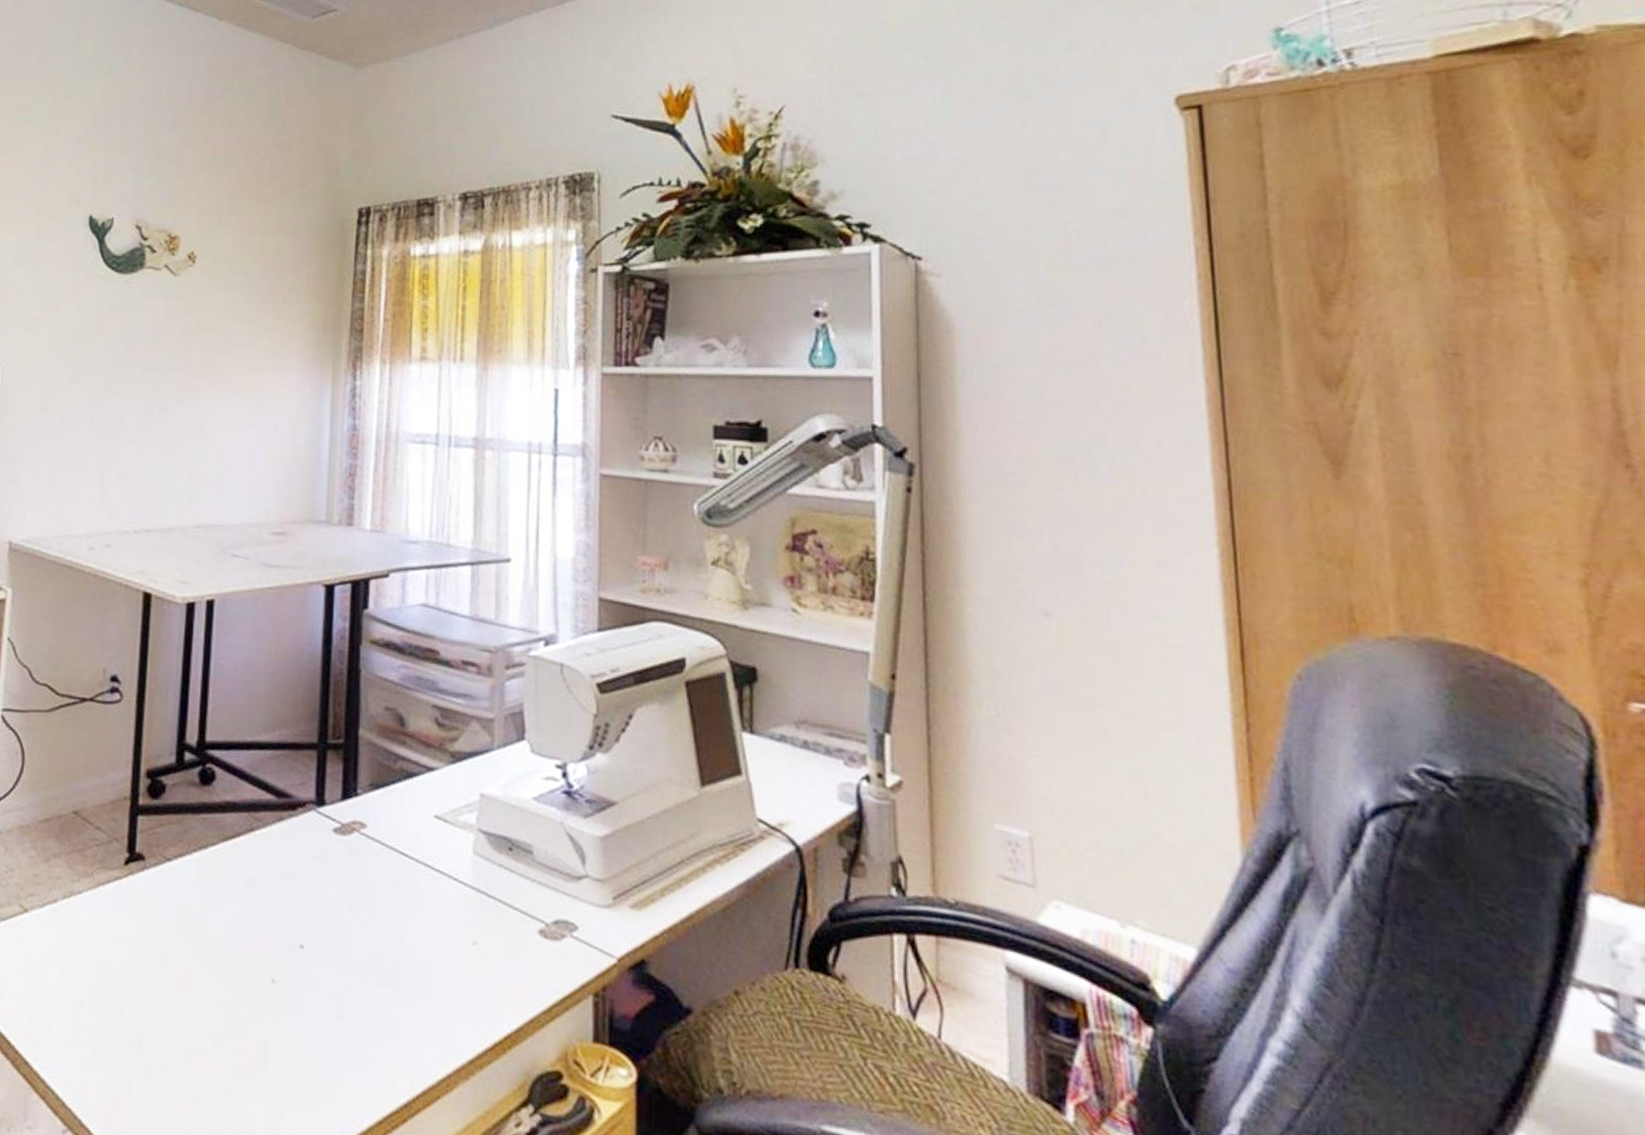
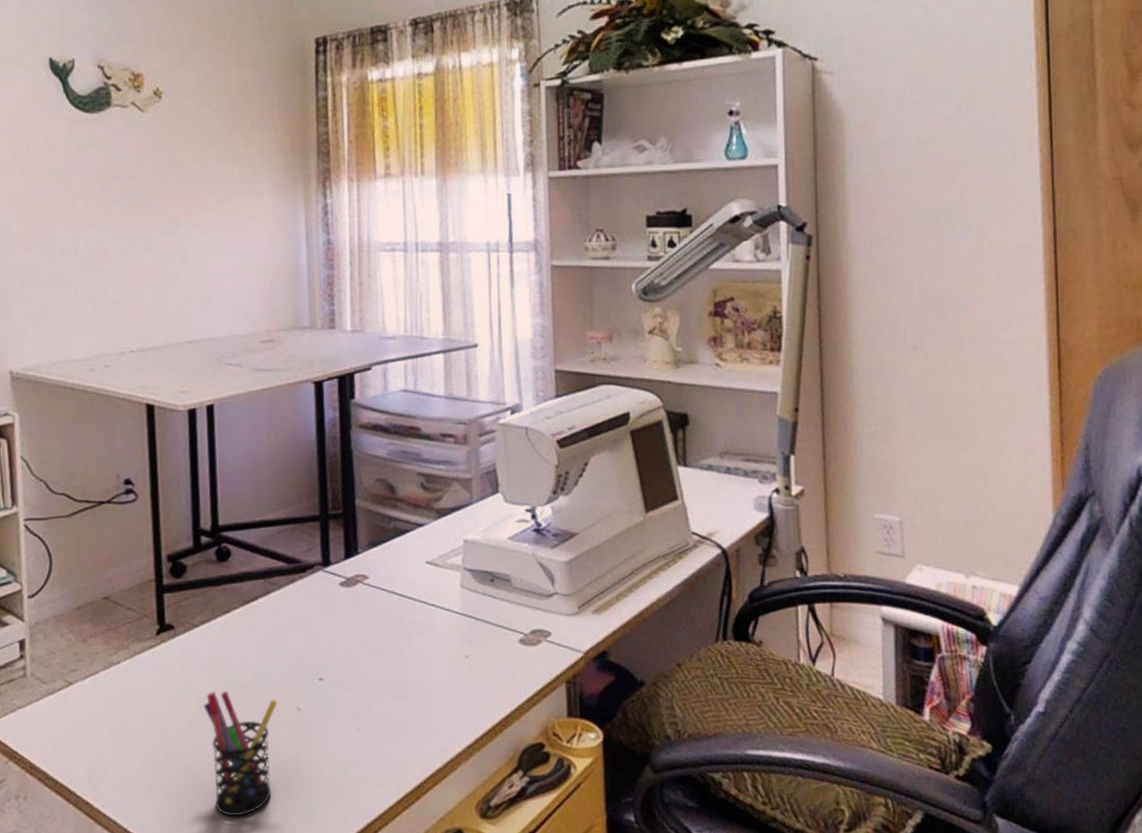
pen holder: none [167,944,250,1109] -> present [203,691,278,817]

